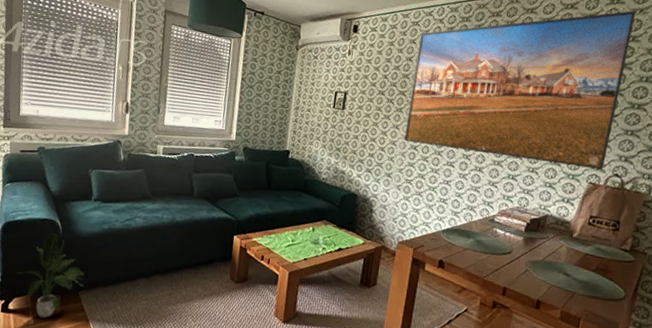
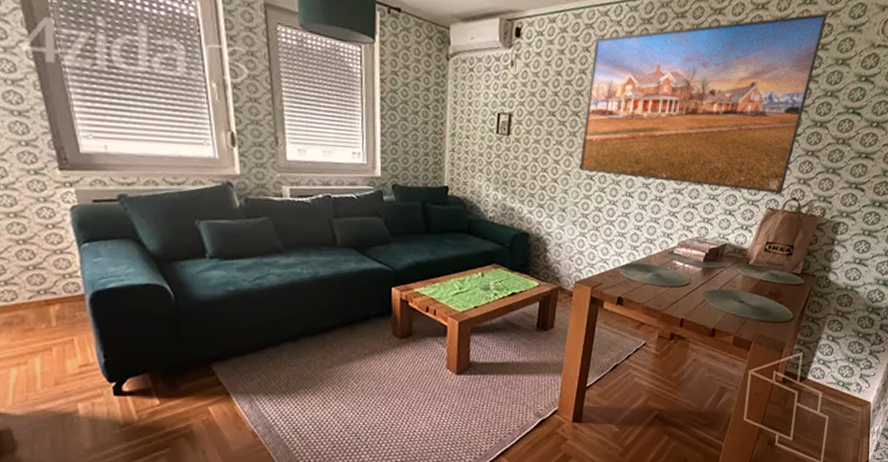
potted plant: present [17,233,84,318] -> none [124,300,215,397]

